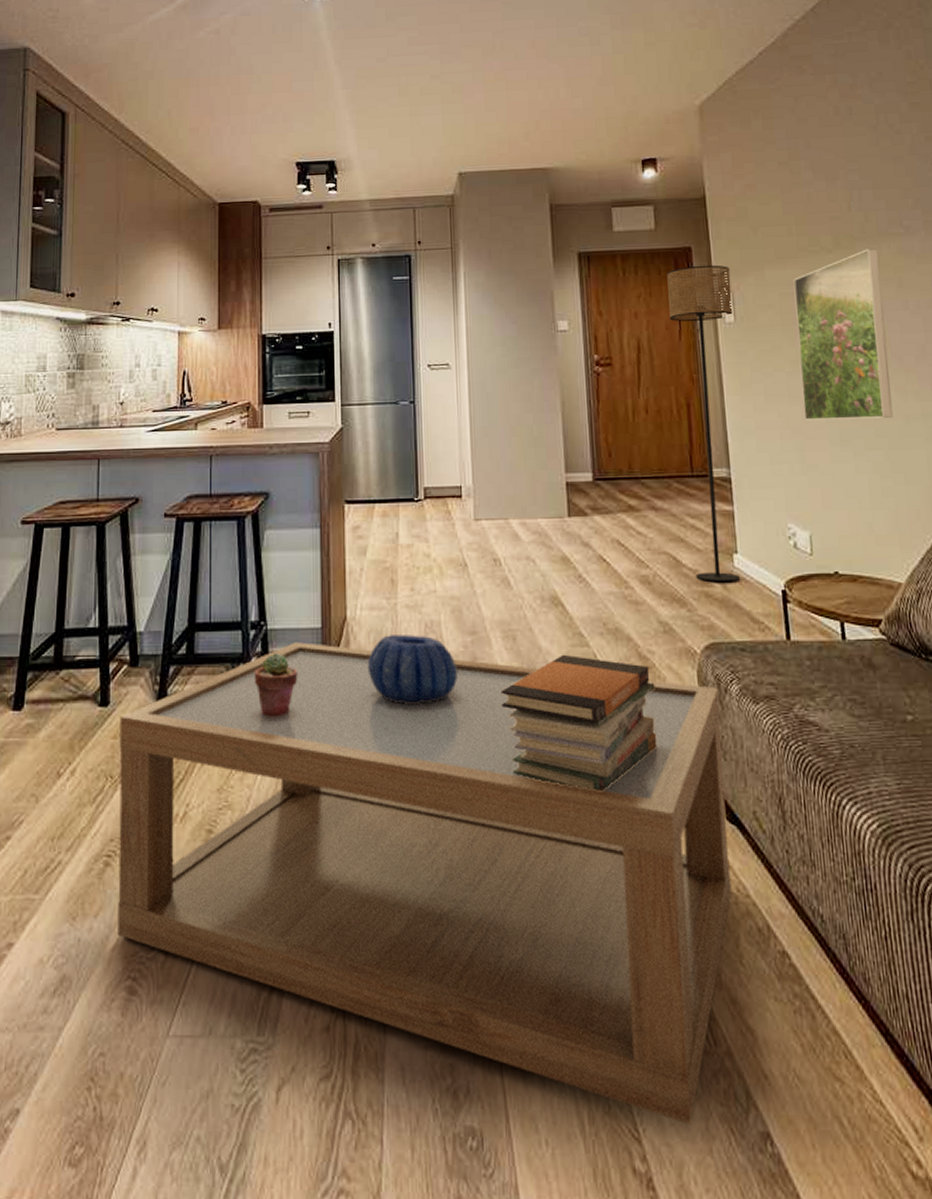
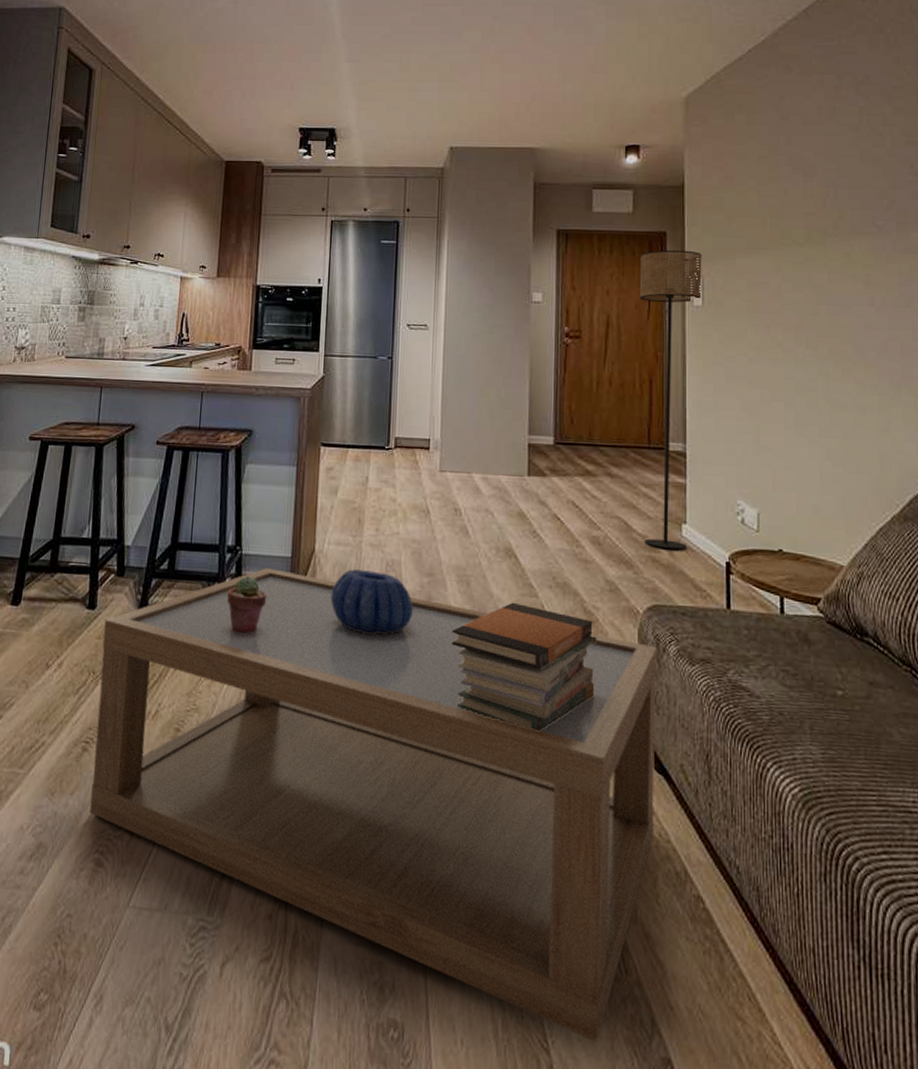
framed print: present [793,248,893,420] -> none [762,245,850,408]

